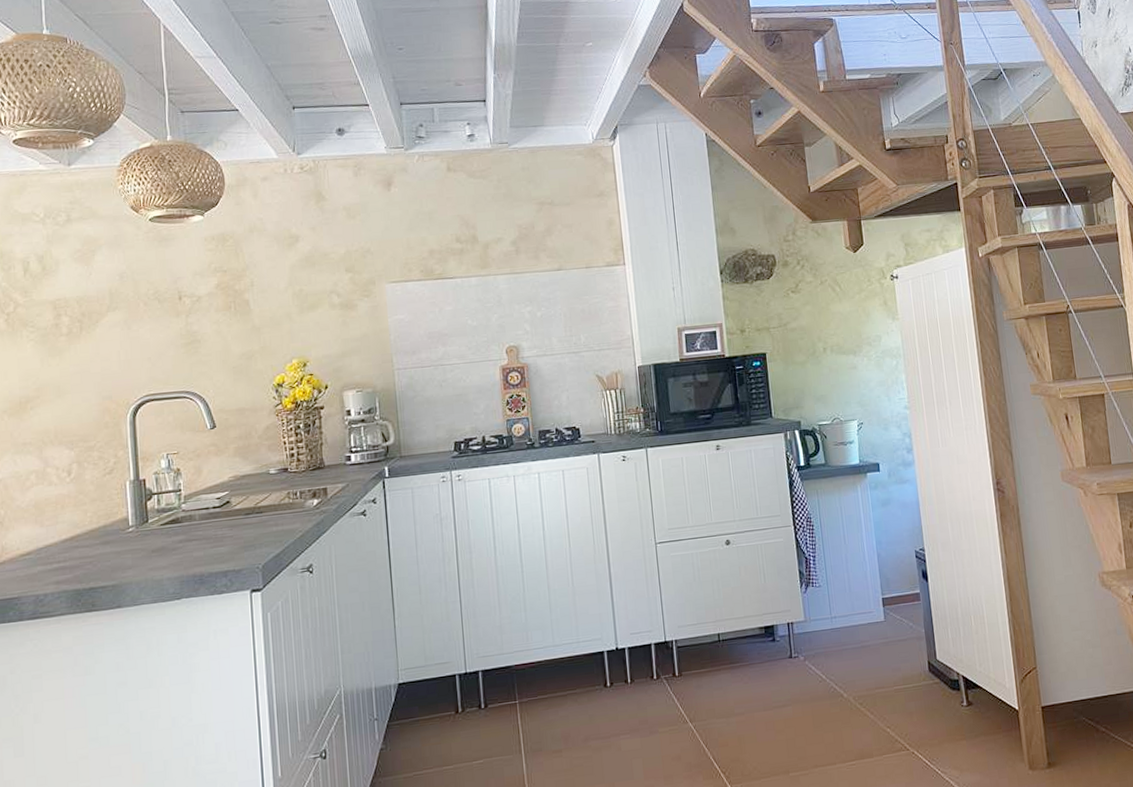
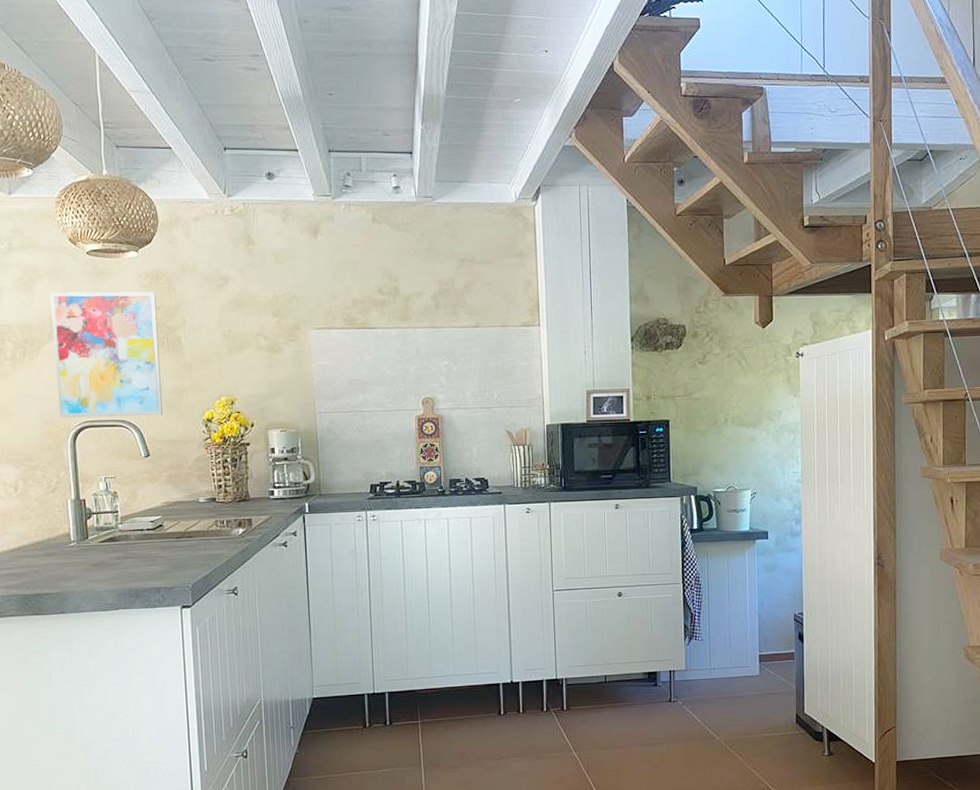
wall art: none [110,255,230,393] -> present [50,291,163,418]

